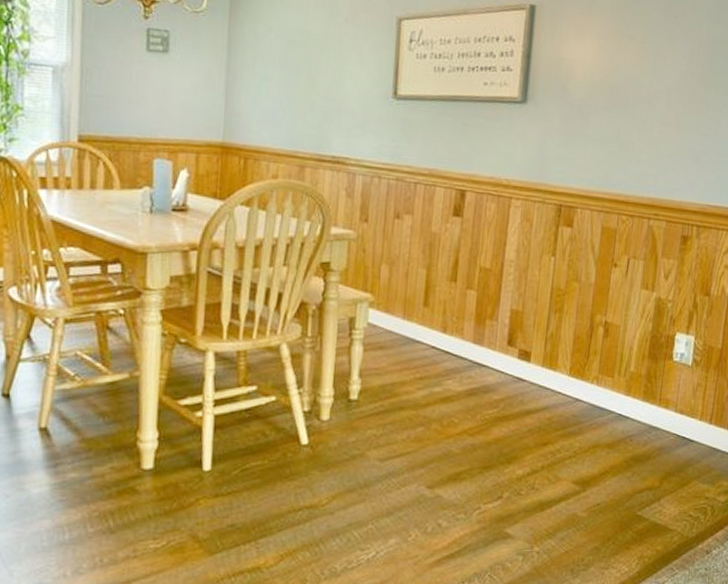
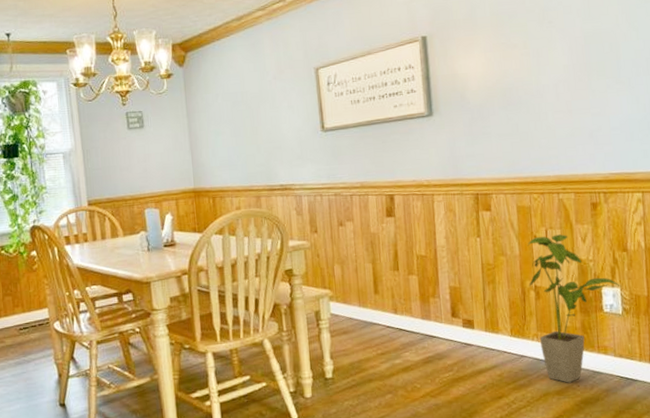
house plant: none [598,266,696,436] -> present [527,234,621,383]

